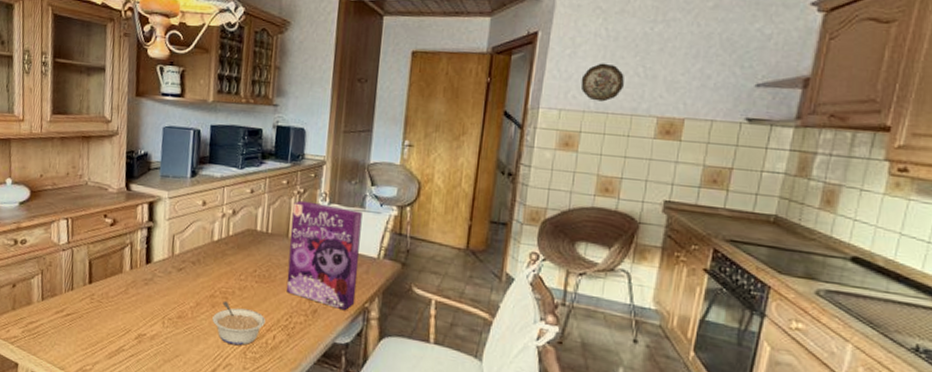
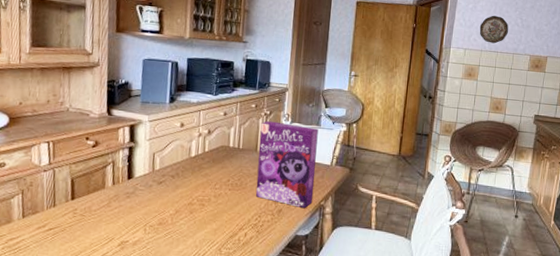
legume: present [212,300,266,346] -> none [190,207,238,244]

